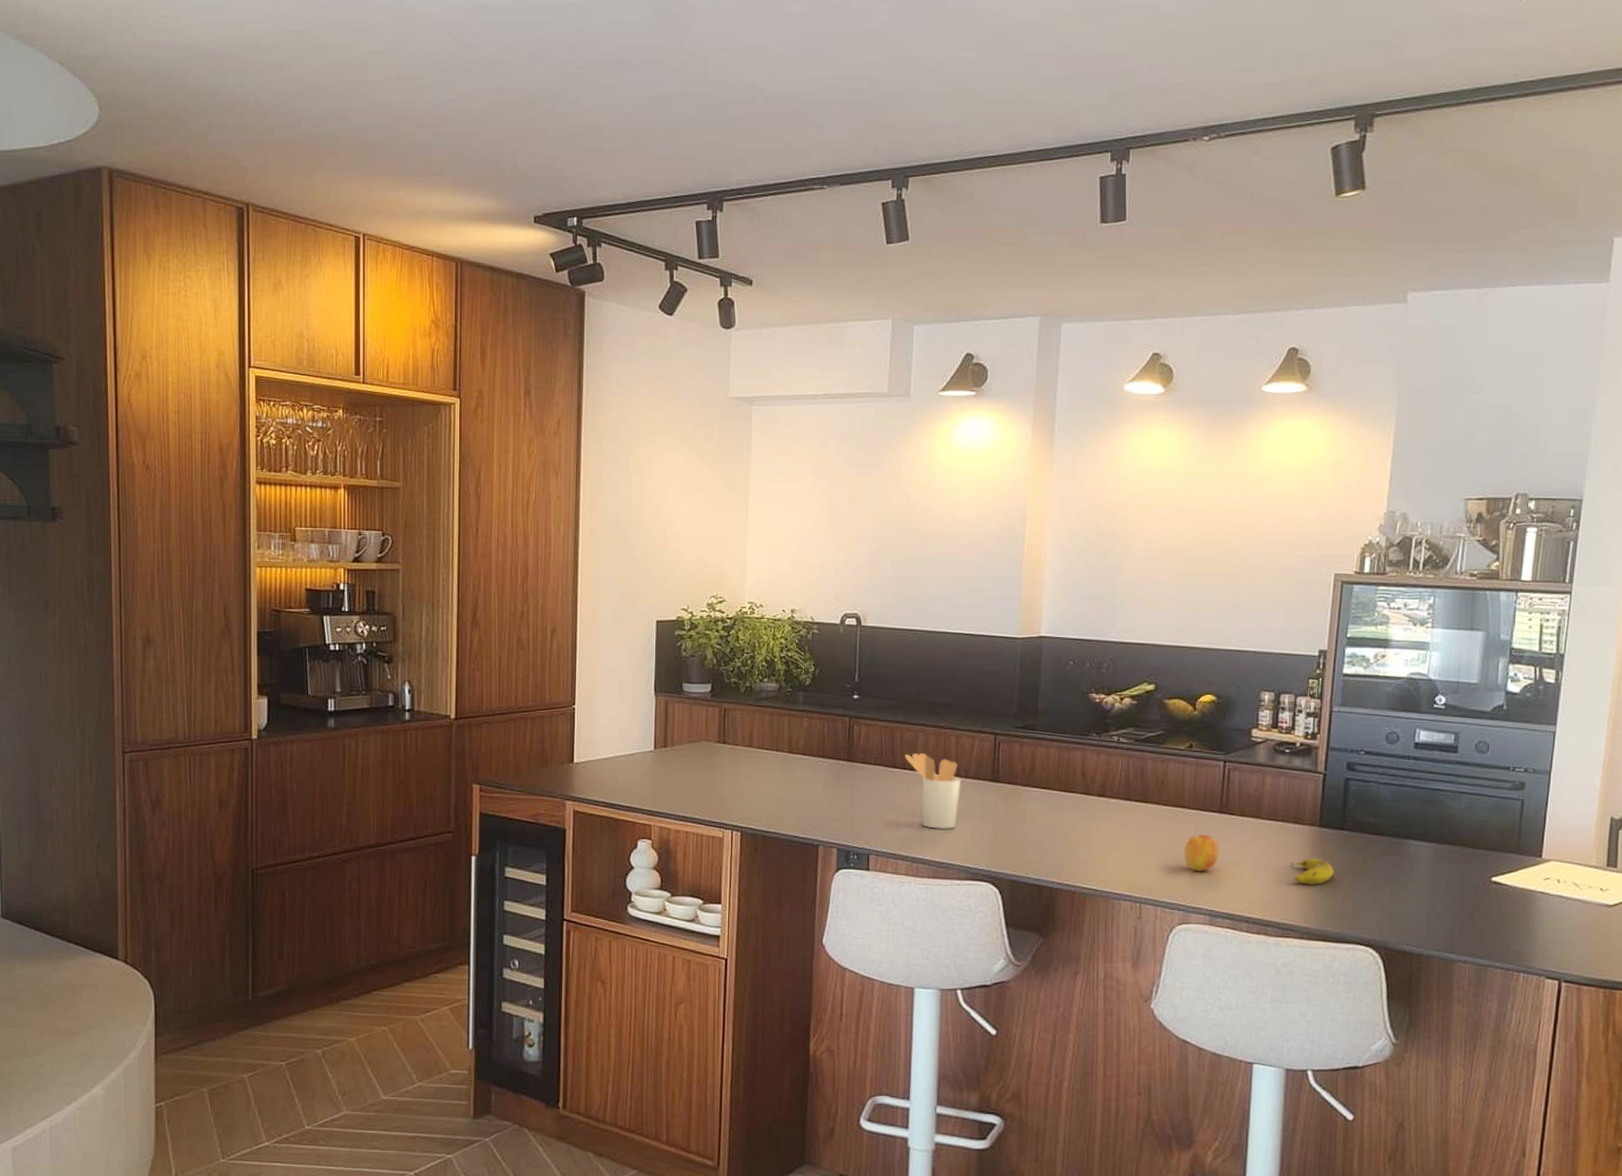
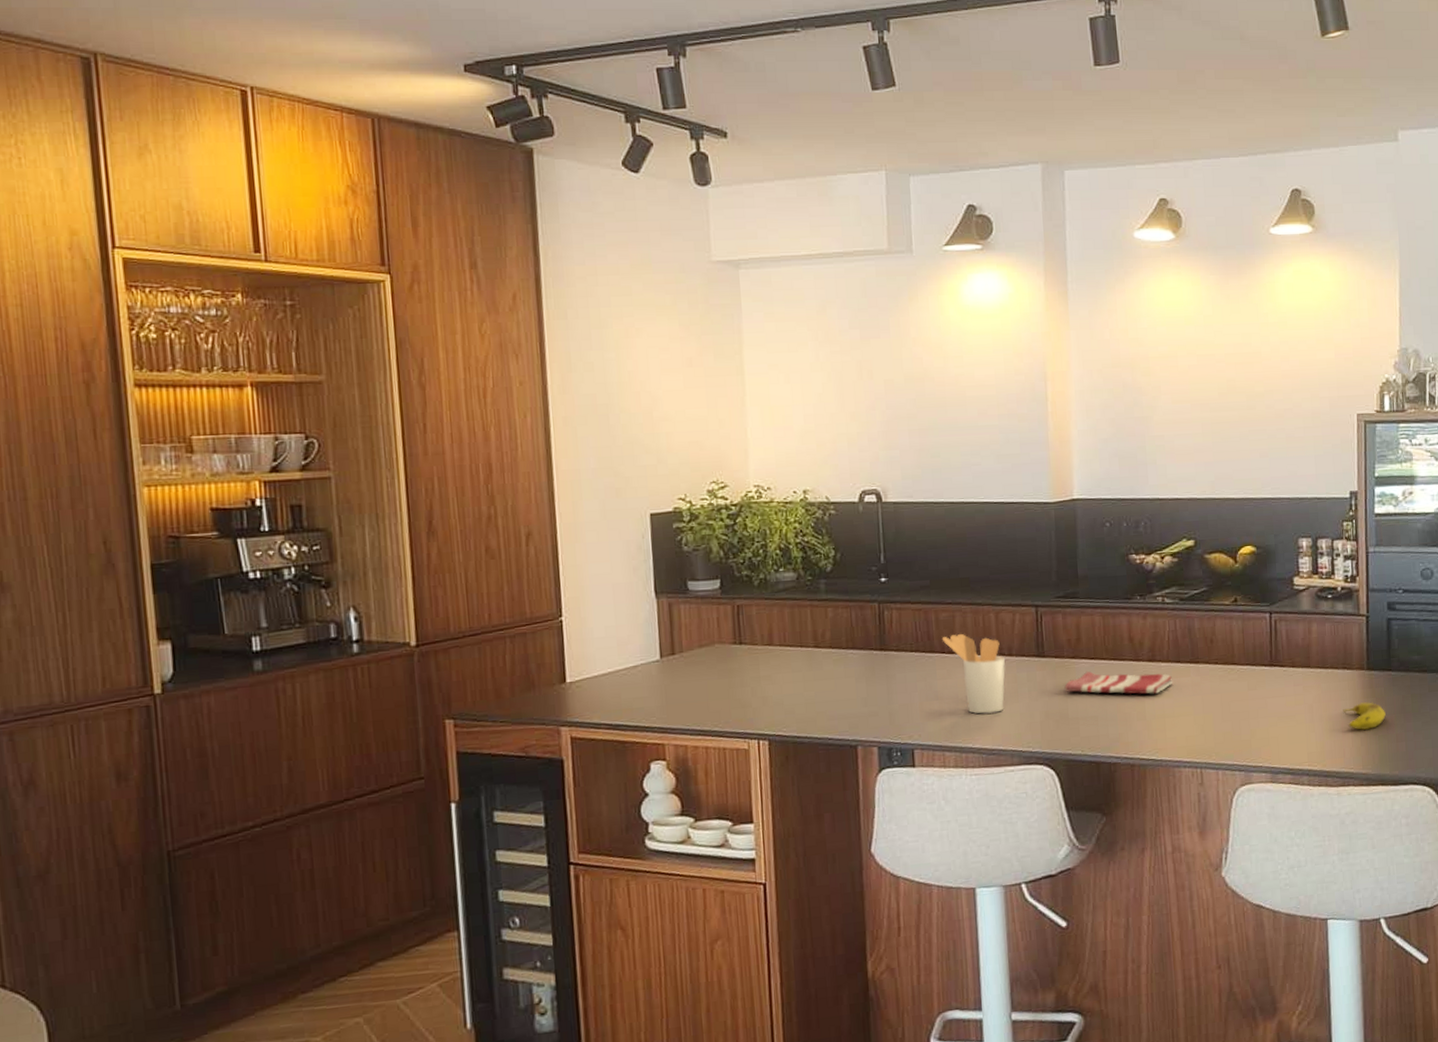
dish towel: none [1015,800,1121,828] -> present [1064,671,1174,694]
fruit: present [1183,835,1220,872] -> none [1239,690,1275,729]

